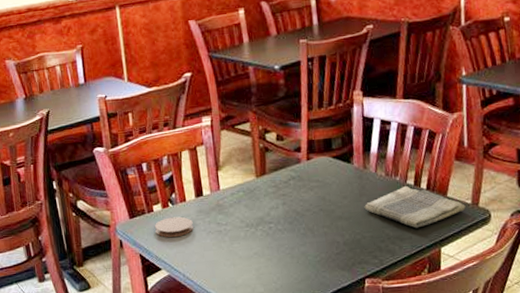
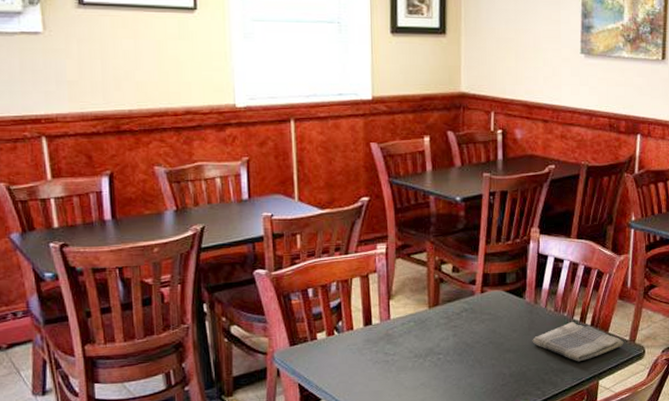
coaster: present [155,216,193,237] -> none [318,345,359,366]

